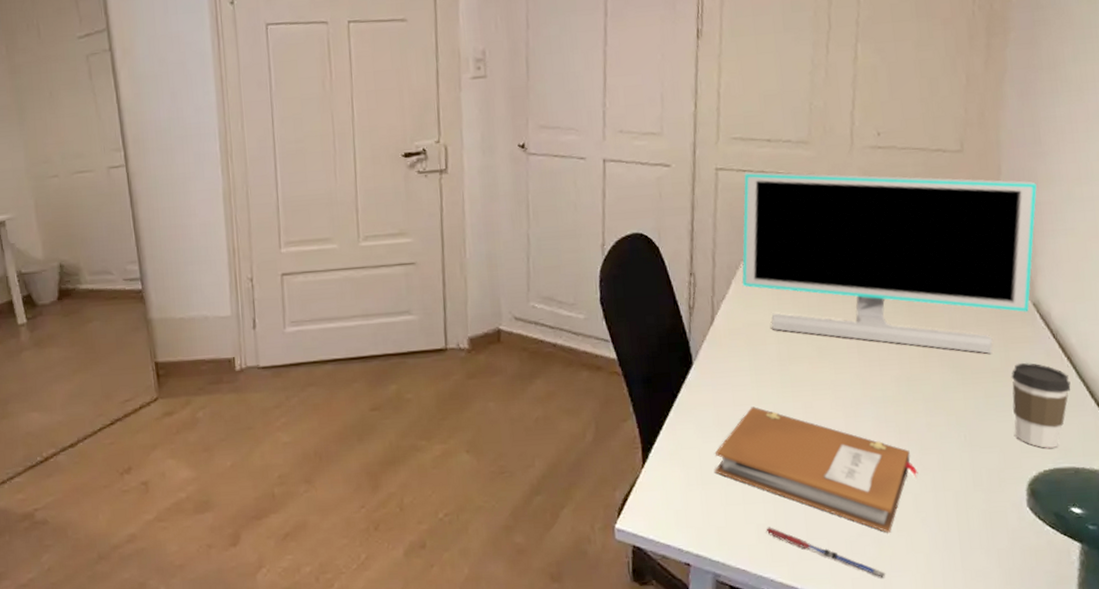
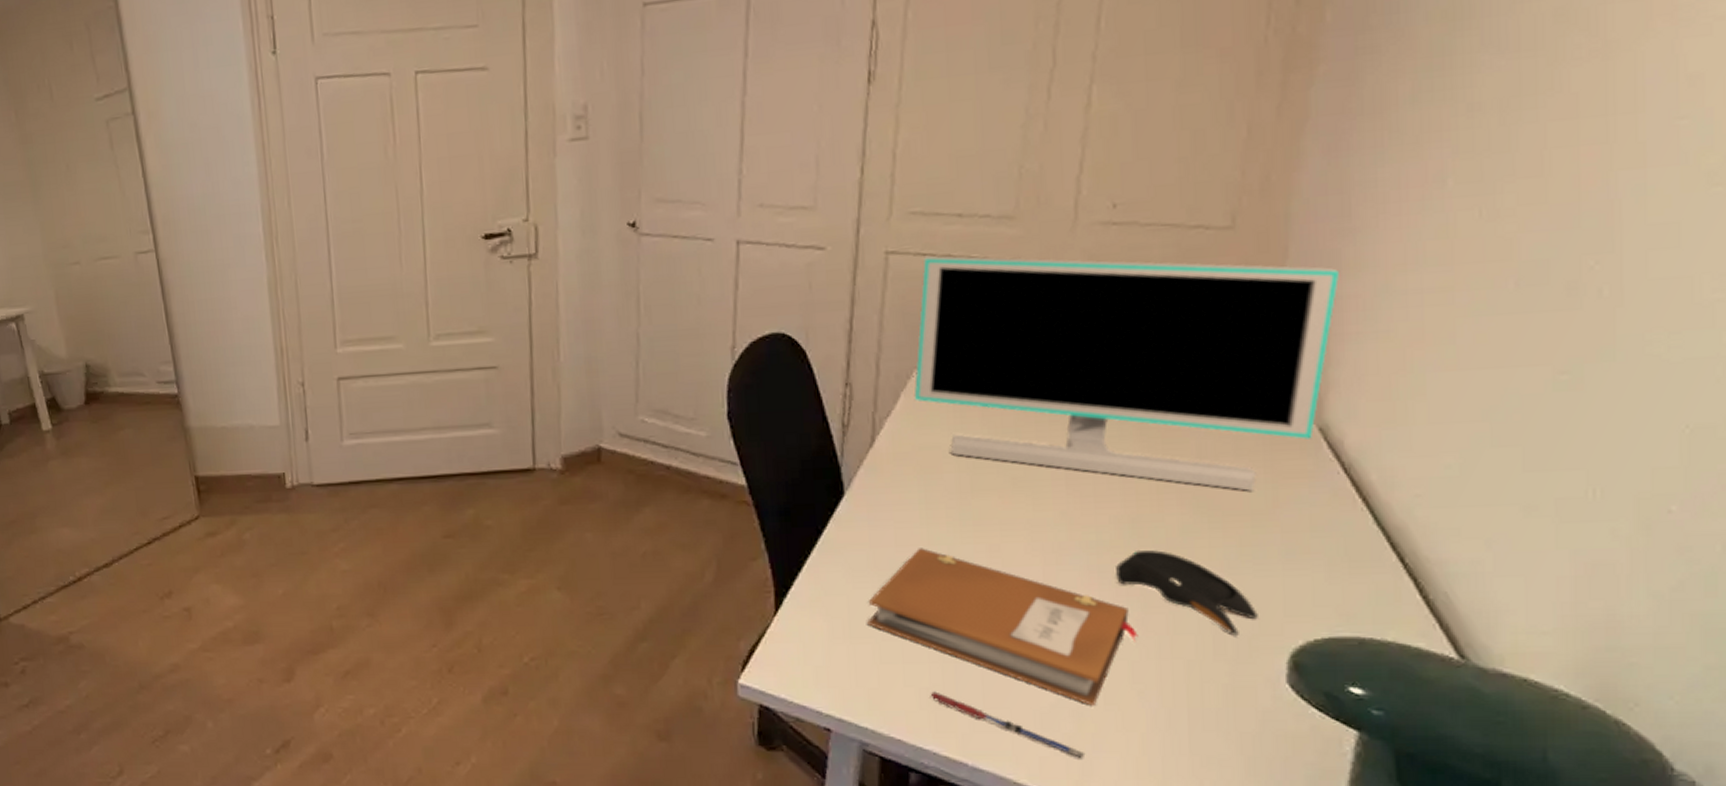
hat: none [898,402,1003,470] -> present [1115,549,1258,636]
coffee cup: present [1011,363,1071,448] -> none [1277,504,1364,612]

